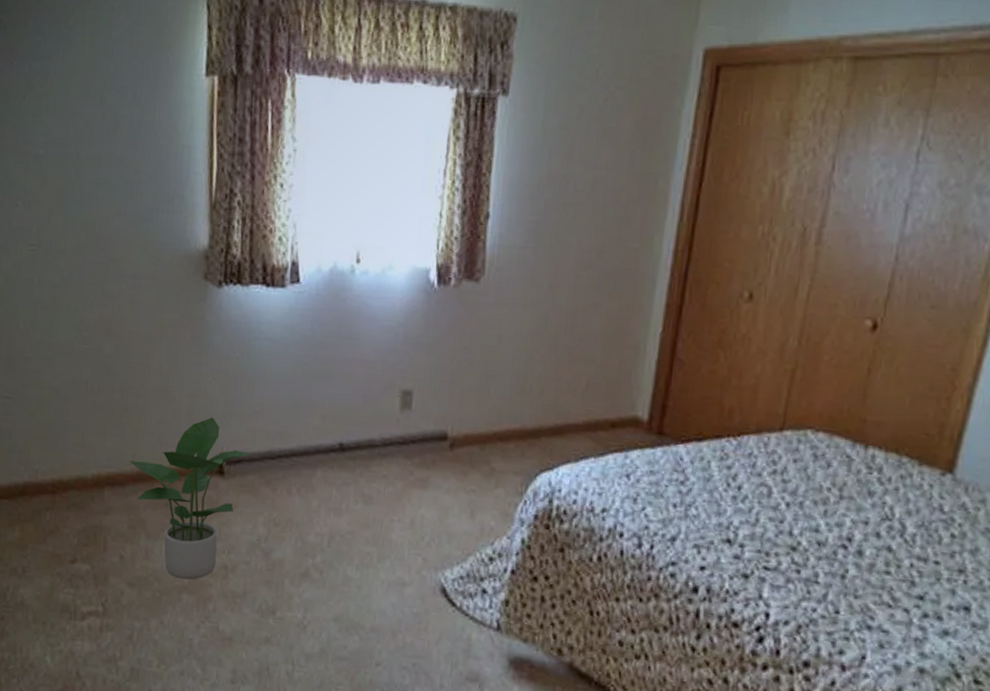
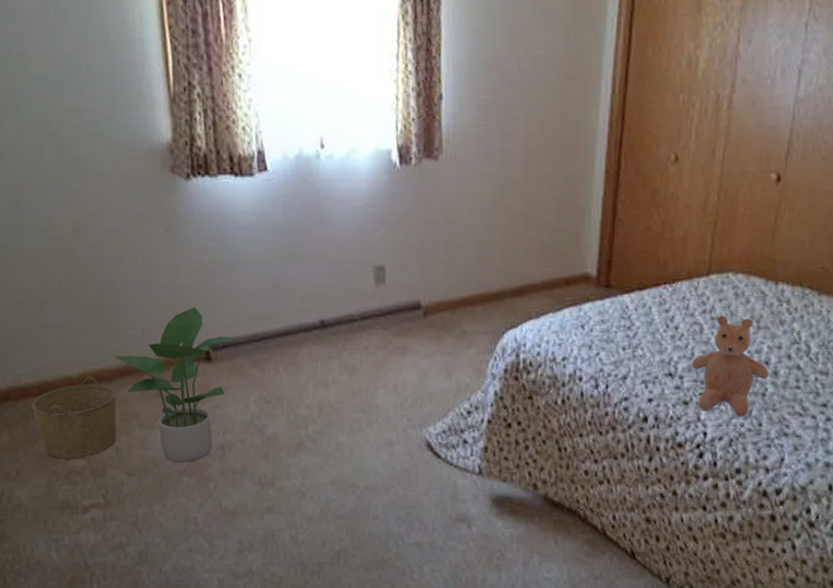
basket: none [44,478,127,562] -> present [31,376,117,460]
stuffed animal: none [754,478,852,600] -> present [691,315,769,417]

